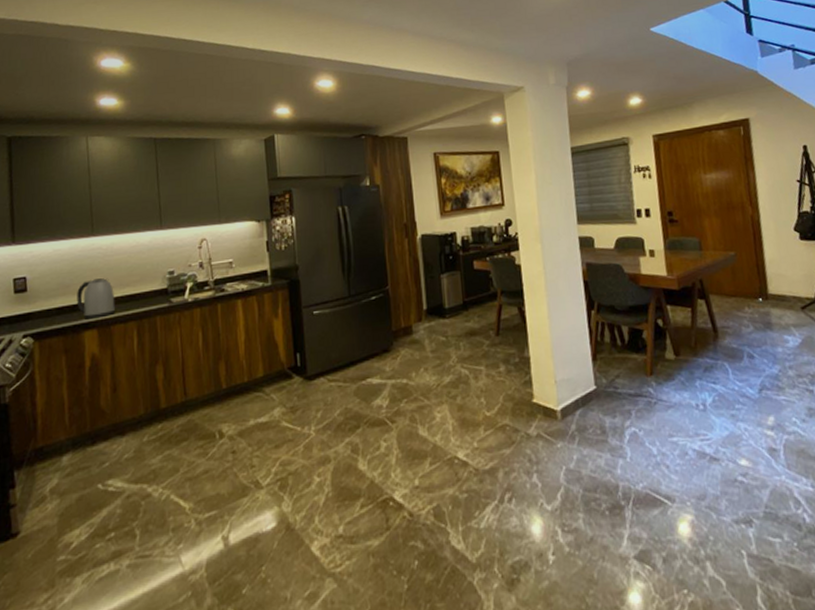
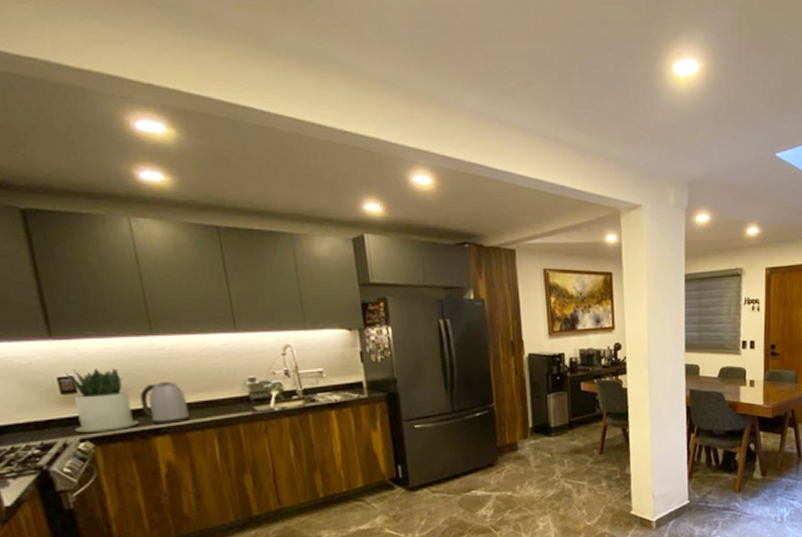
planter: none [20,268,73,330] -> present [66,367,140,434]

